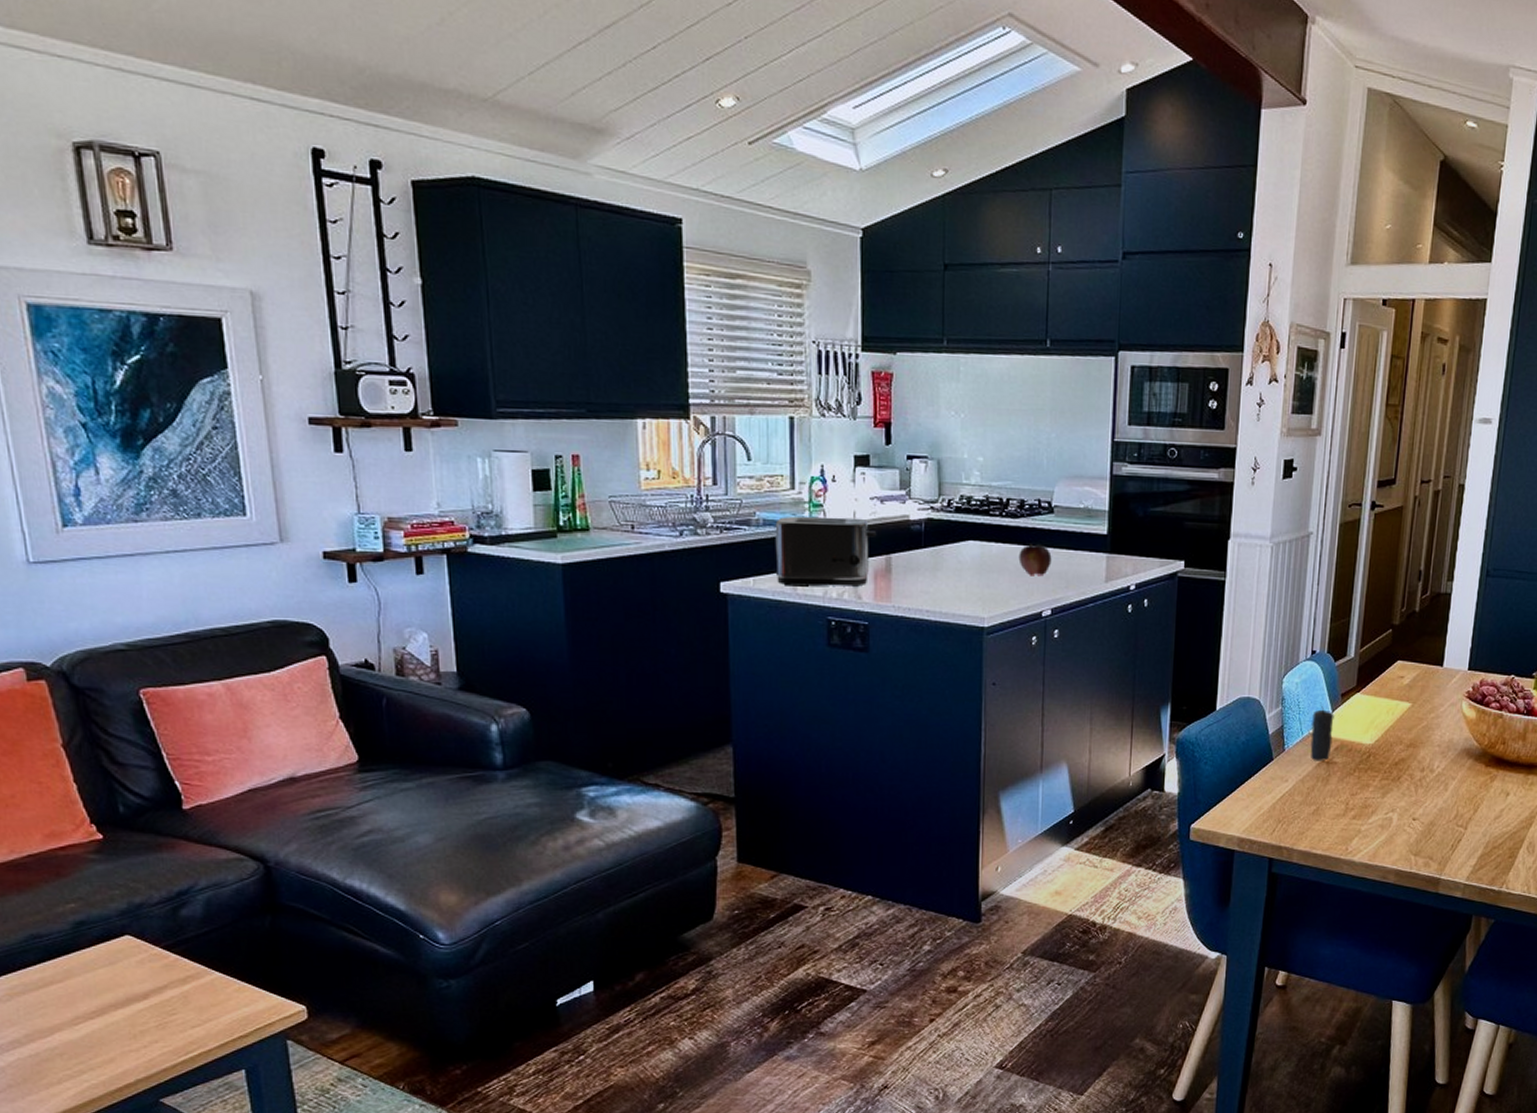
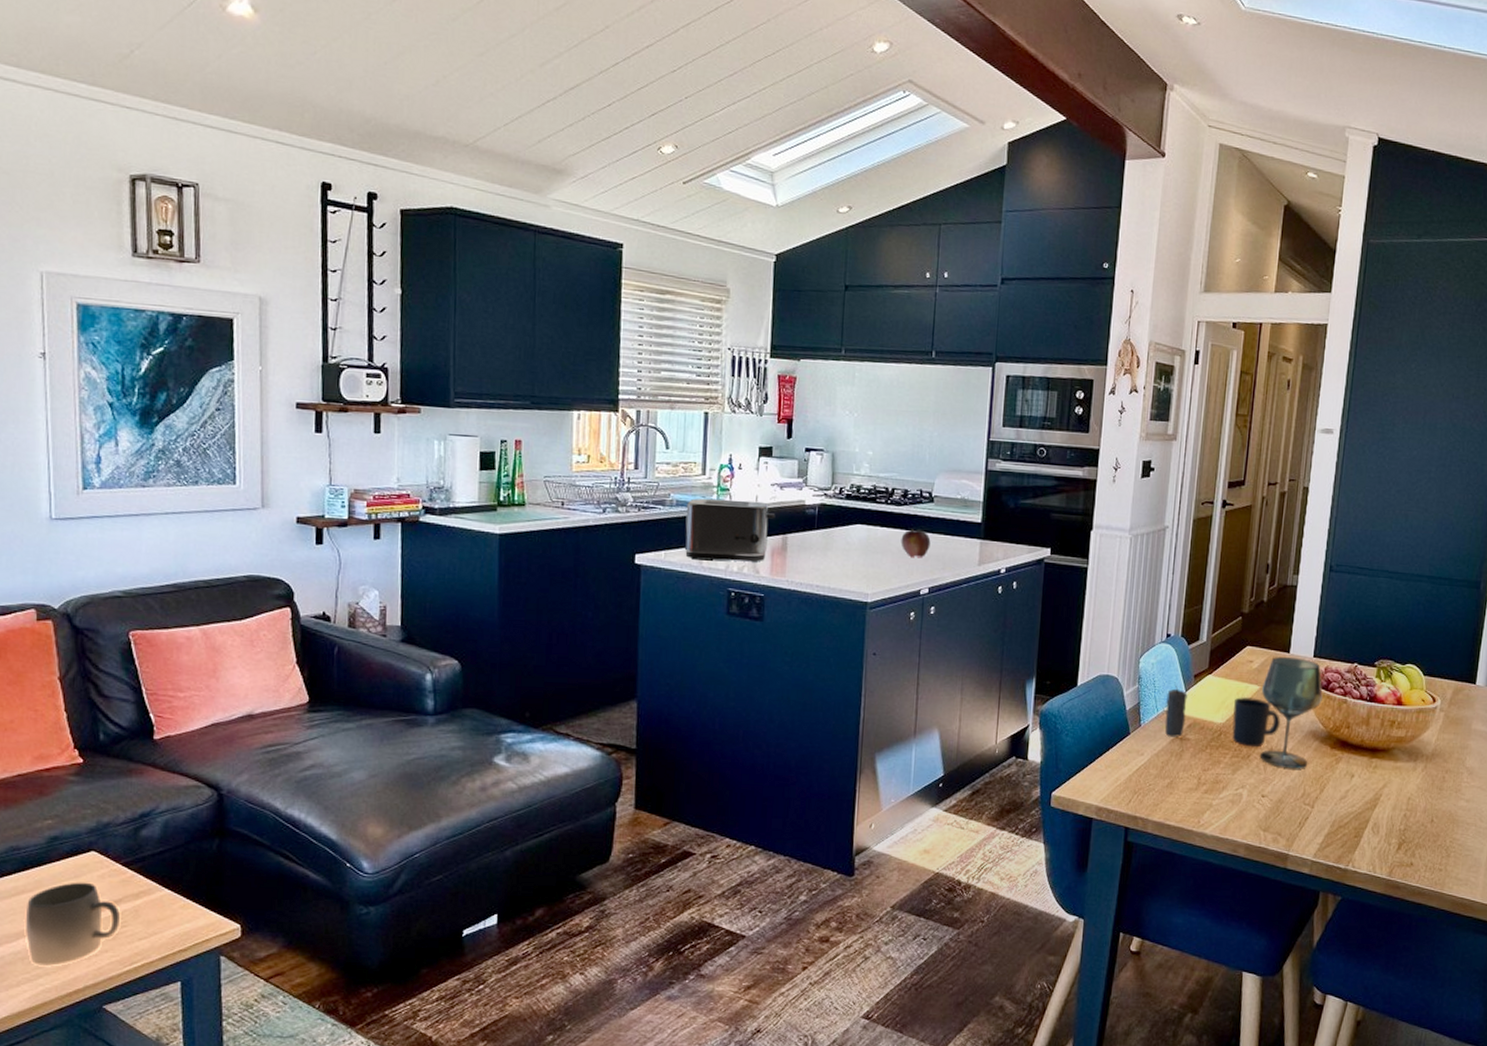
mug: none [57,969,168,1061] -> present [24,882,120,966]
mug: none [1381,714,1433,769] -> present [1232,696,1281,748]
wine glass: none [1410,670,1478,789] -> present [1259,656,1323,769]

